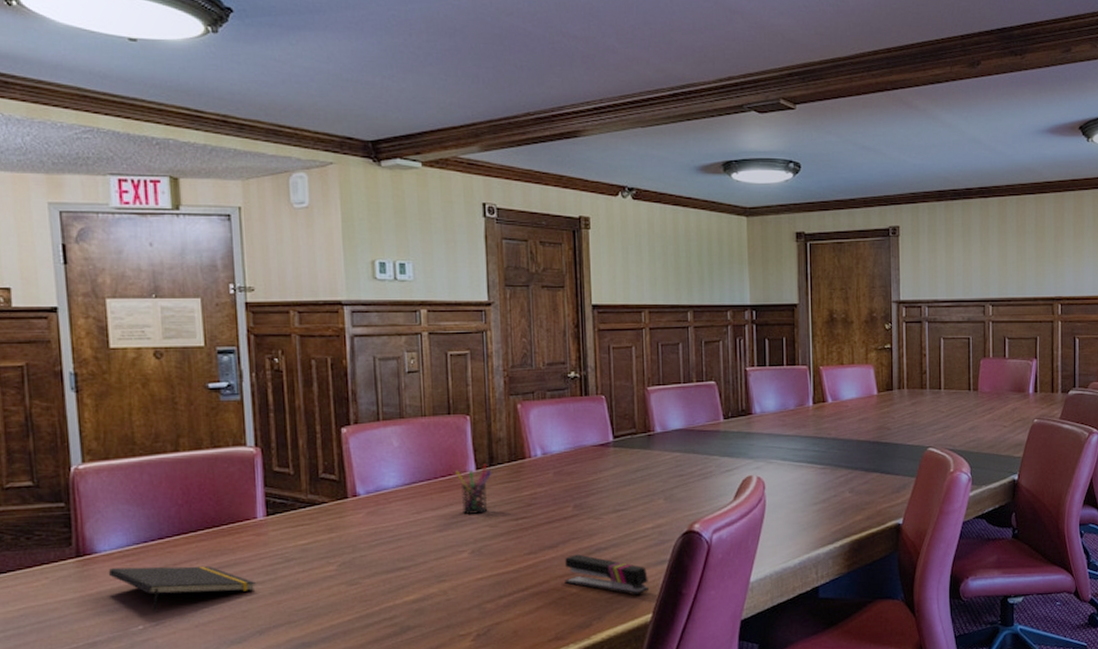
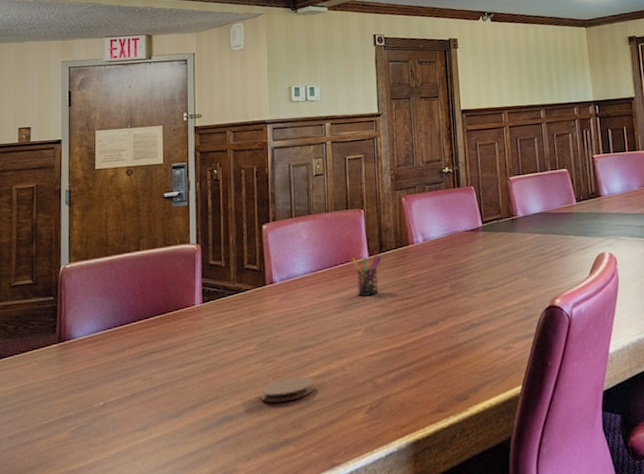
notepad: present [108,566,256,613] -> none [80,348,191,390]
coaster: none [343,601,410,629] -> present [260,376,314,403]
stapler: present [564,554,649,596] -> none [444,330,518,368]

